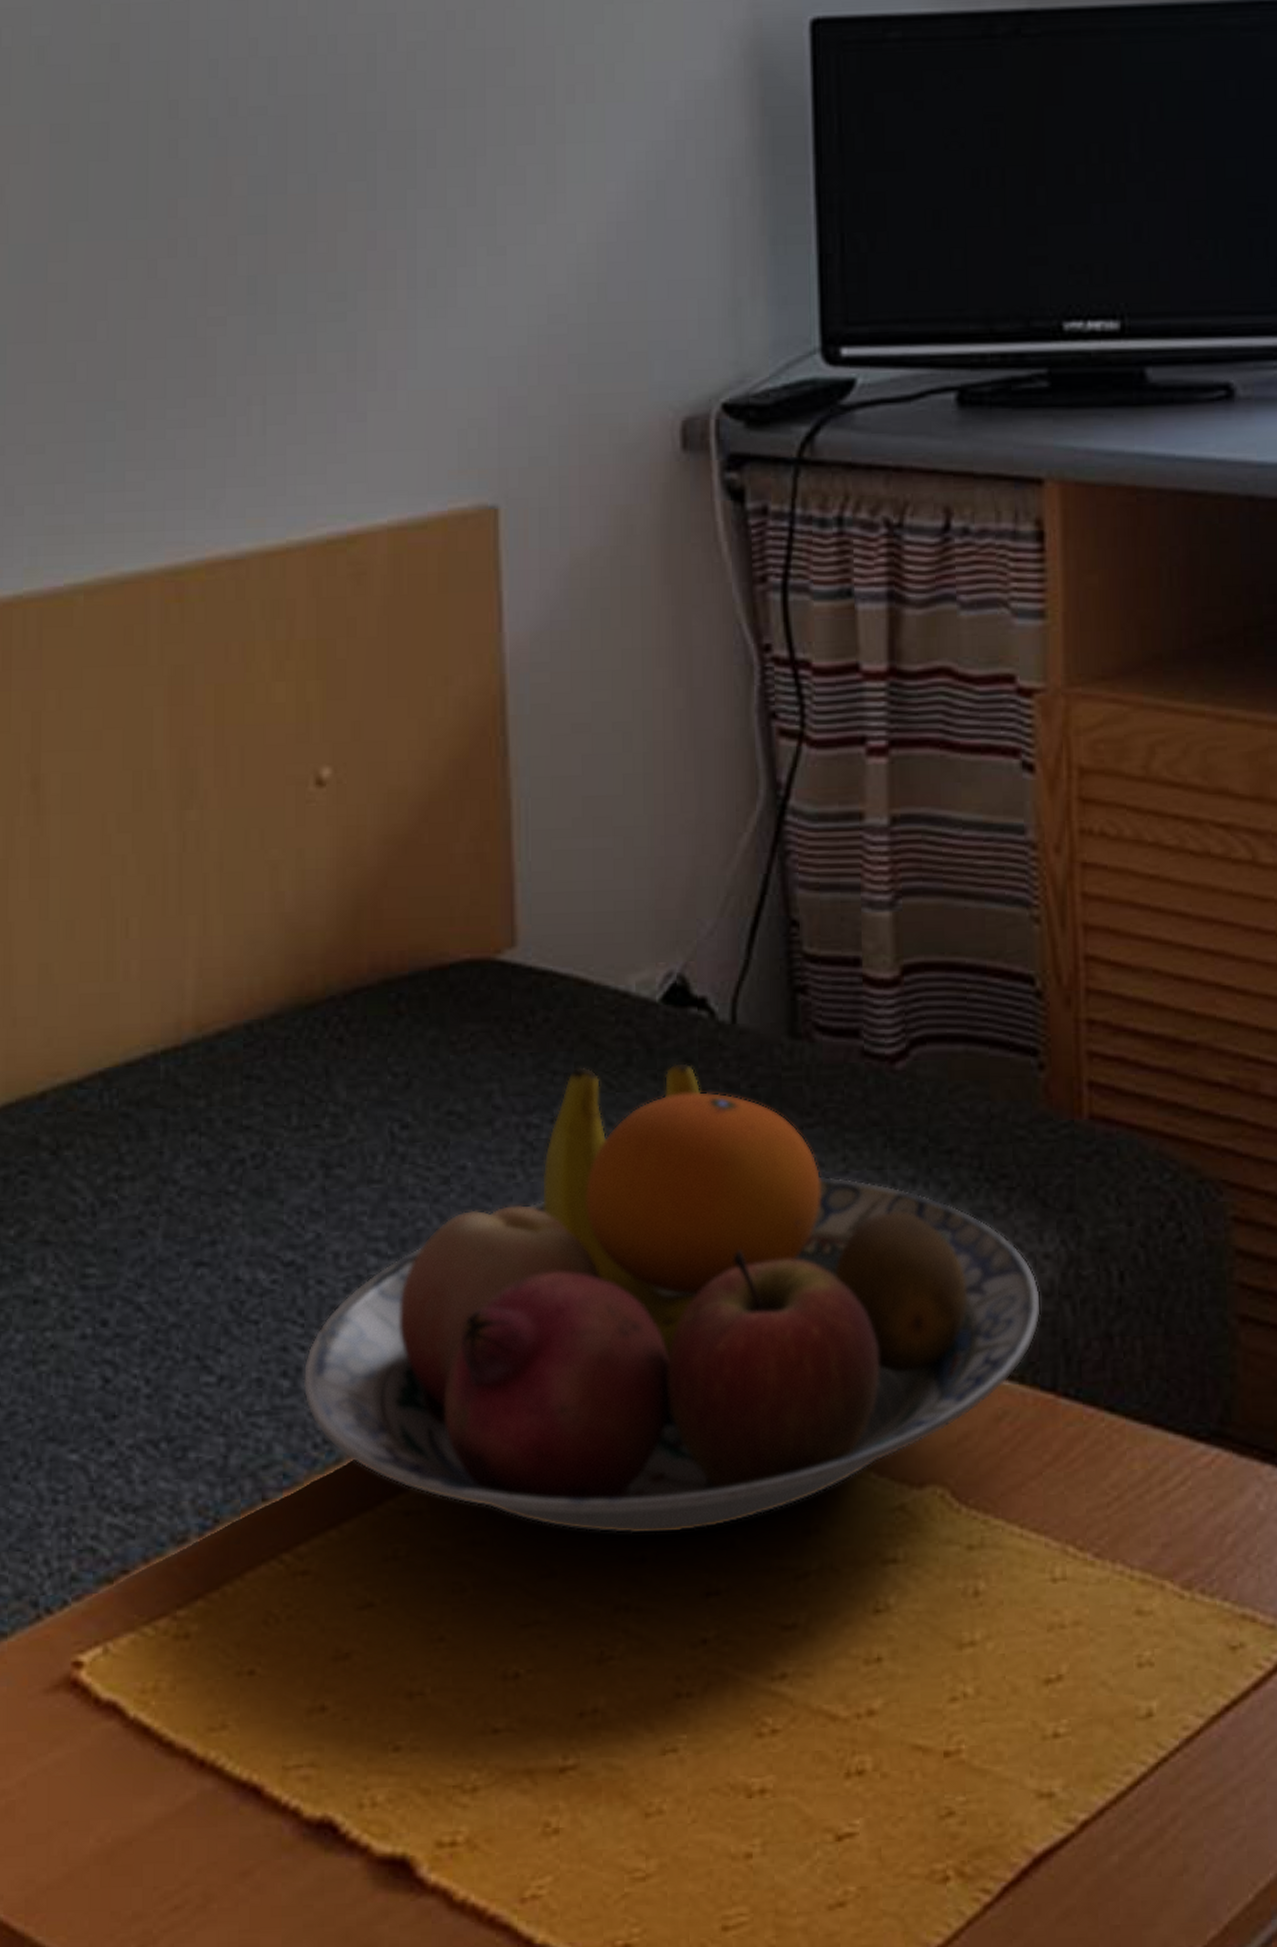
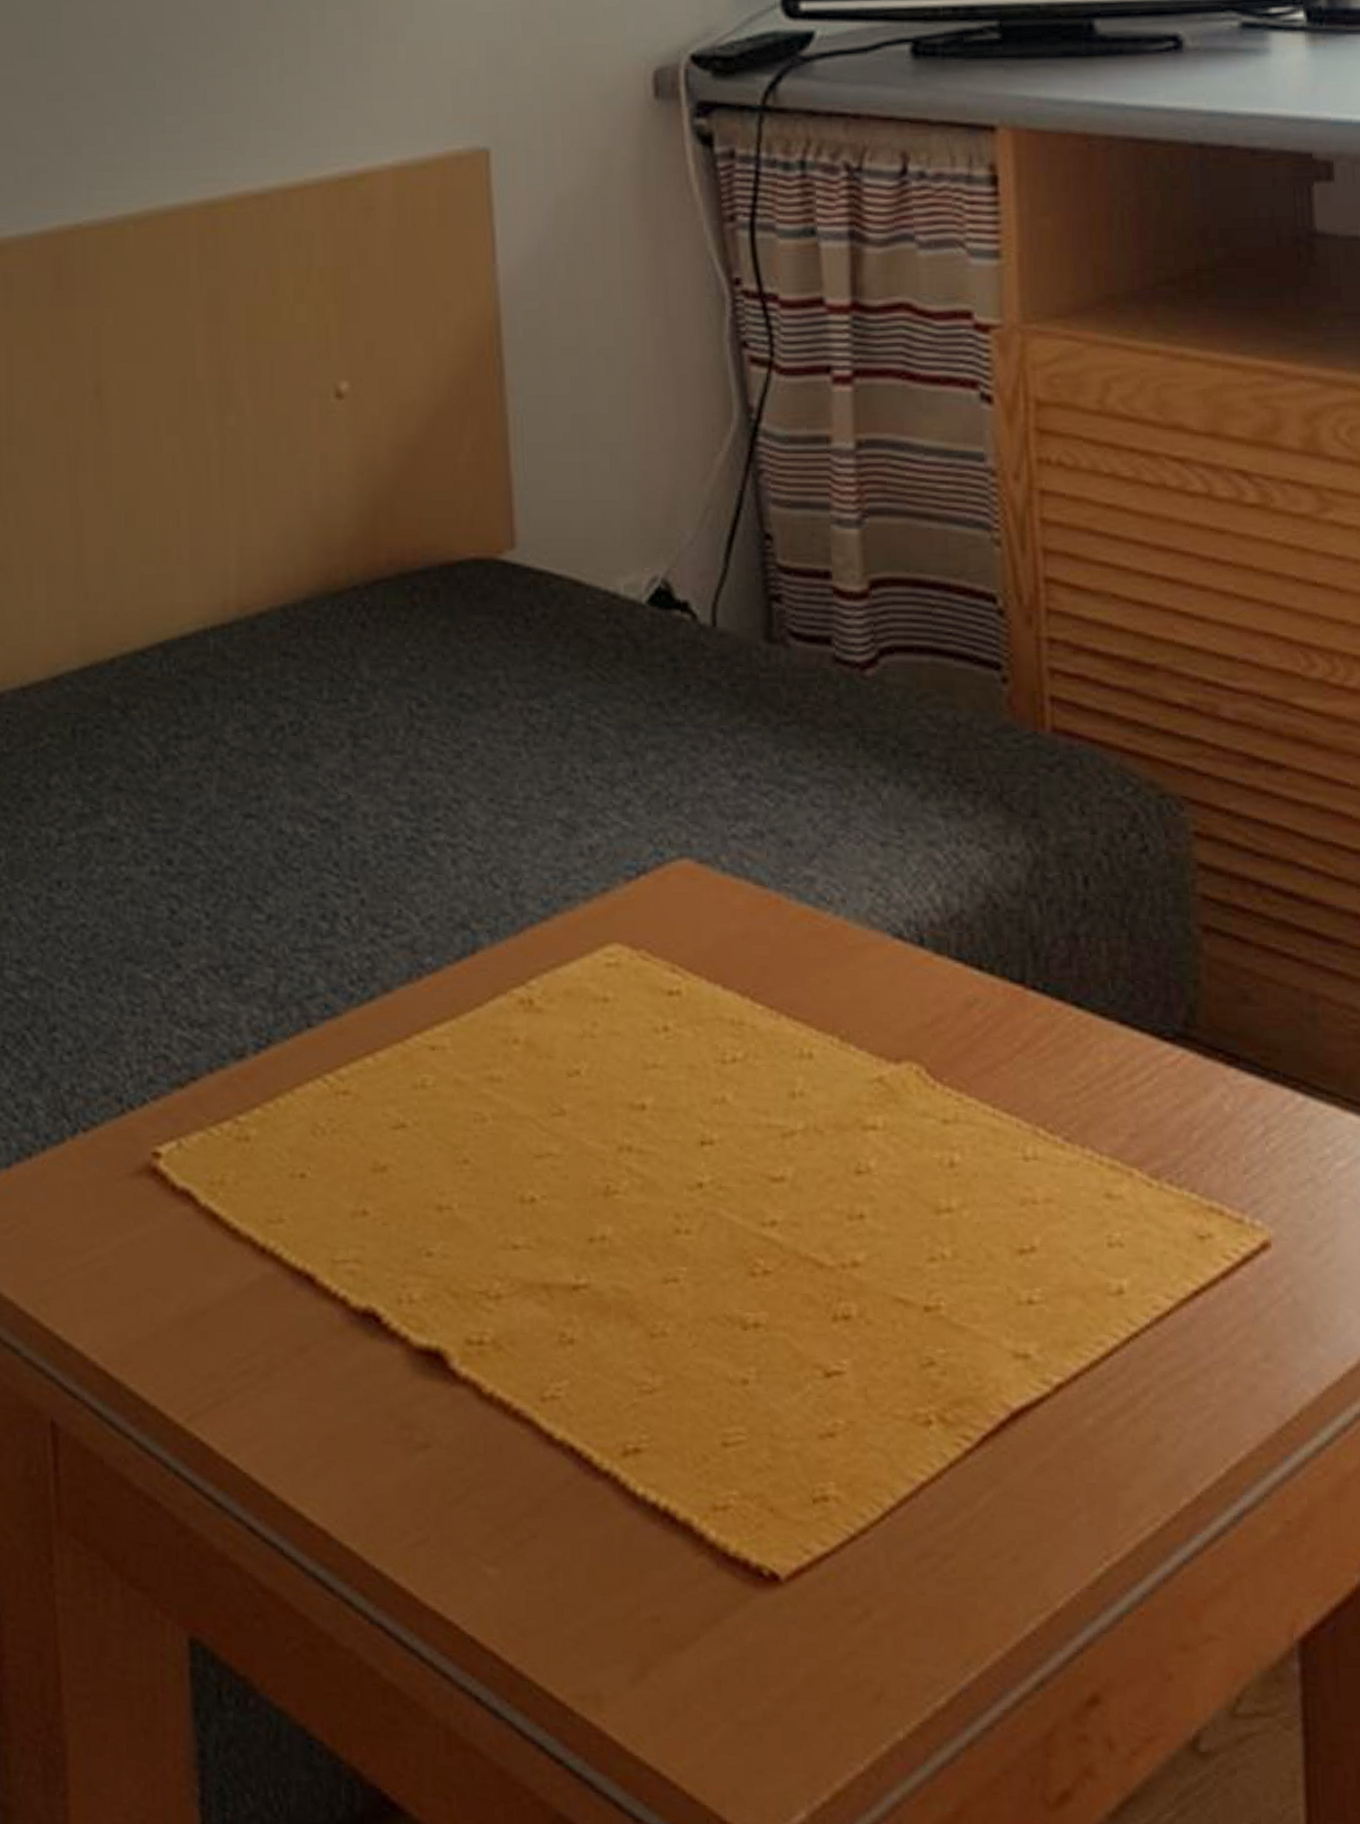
fruit bowl: present [303,1062,1042,1535] -> none [339,658,1009,1086]

